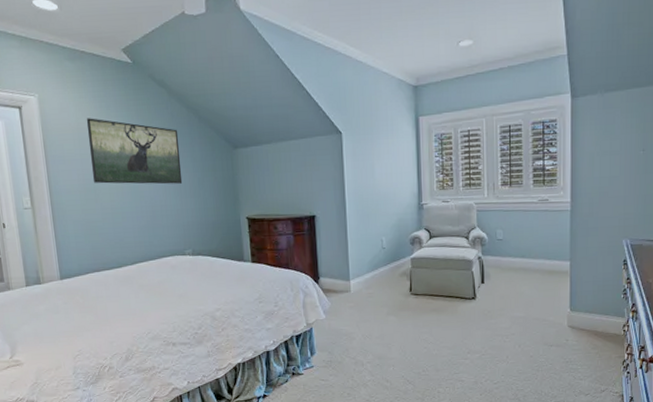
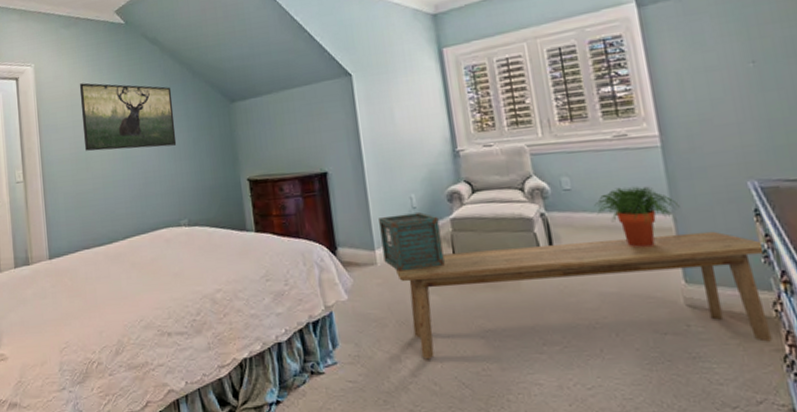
wooden crate: none [355,252,403,298] -> present [379,212,445,272]
bench: none [365,274,626,364] -> present [396,231,772,360]
potted plant: none [518,239,576,285] -> present [594,186,680,248]

